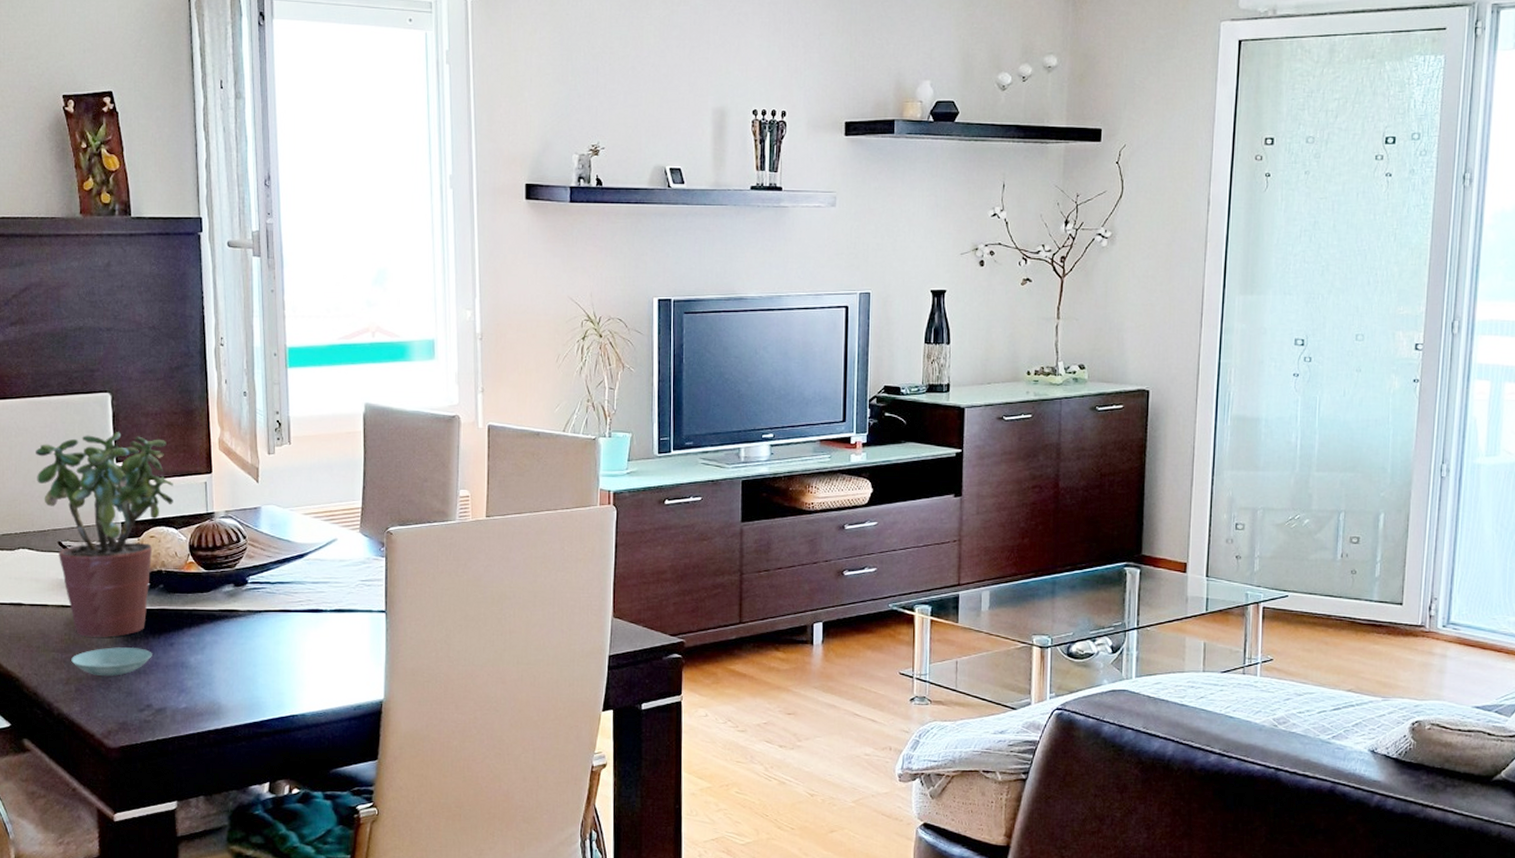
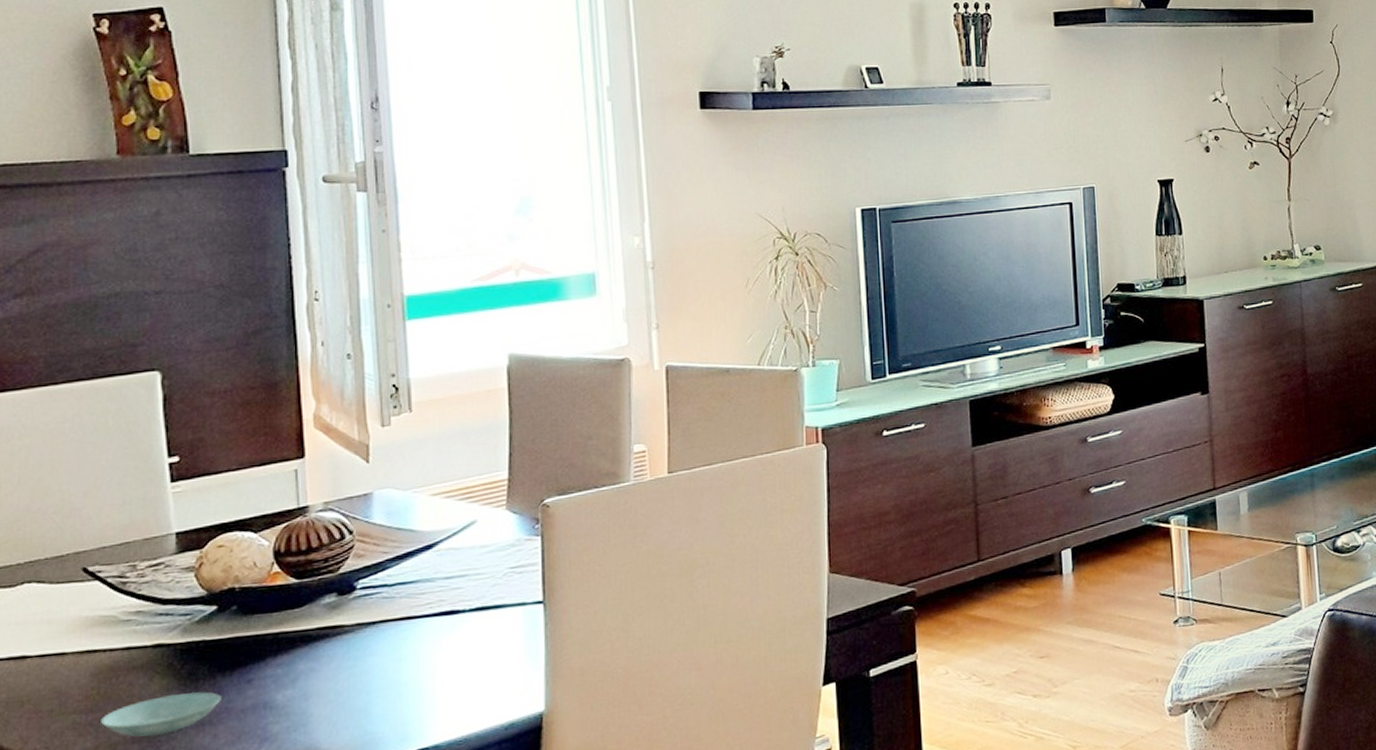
potted plant: present [36,432,173,637] -> none [50,418,251,688]

